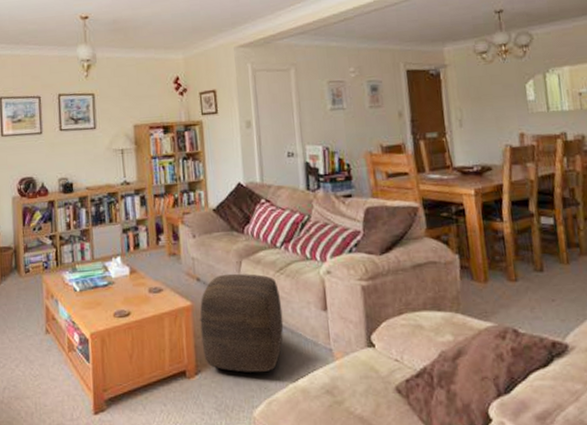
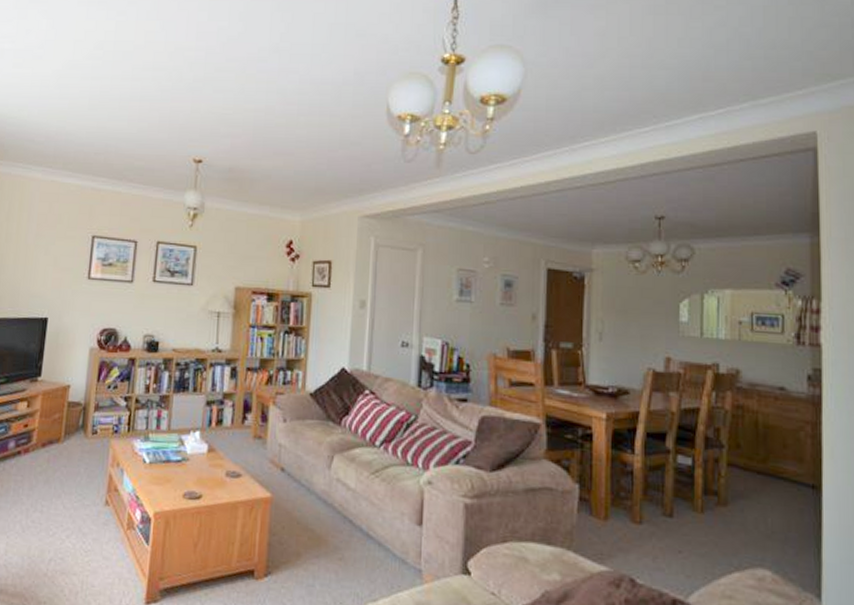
ottoman: present [199,273,284,373] -> none [276,468,372,585]

